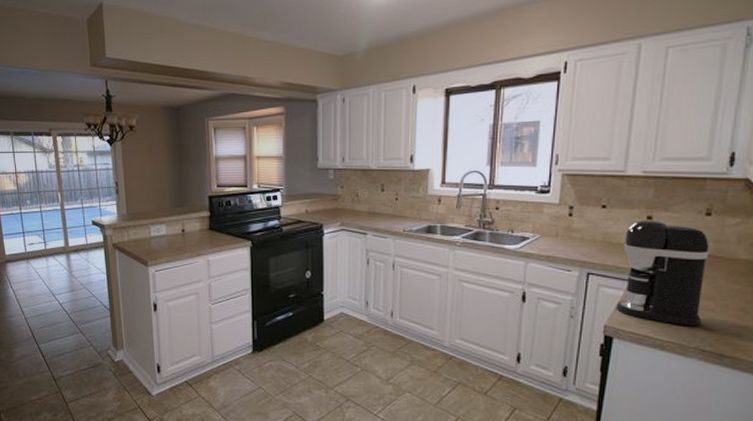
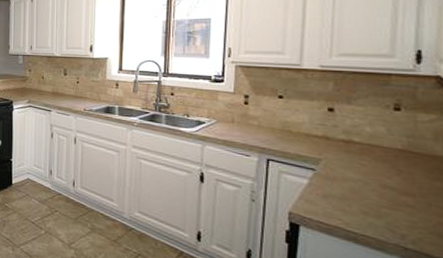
coffee maker: present [616,221,710,326] -> none [300,112,402,221]

